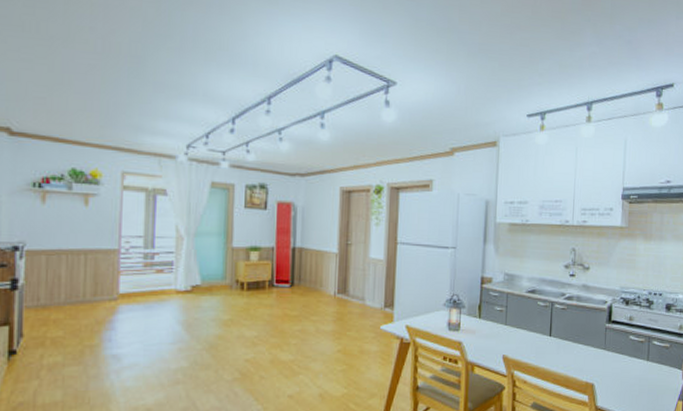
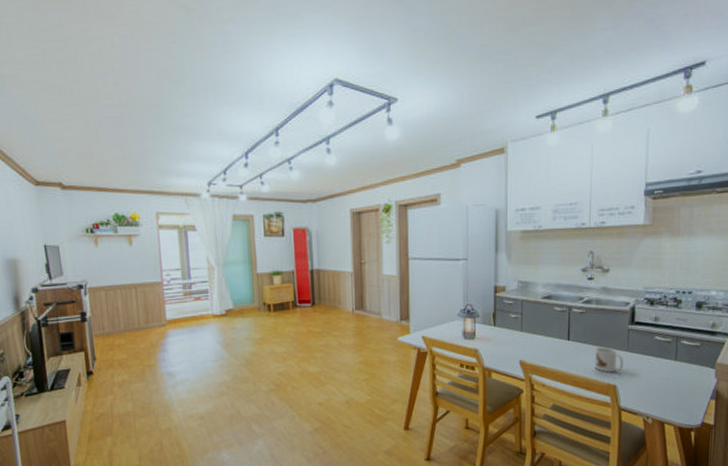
mug: none [574,344,601,371] -> present [594,347,624,373]

